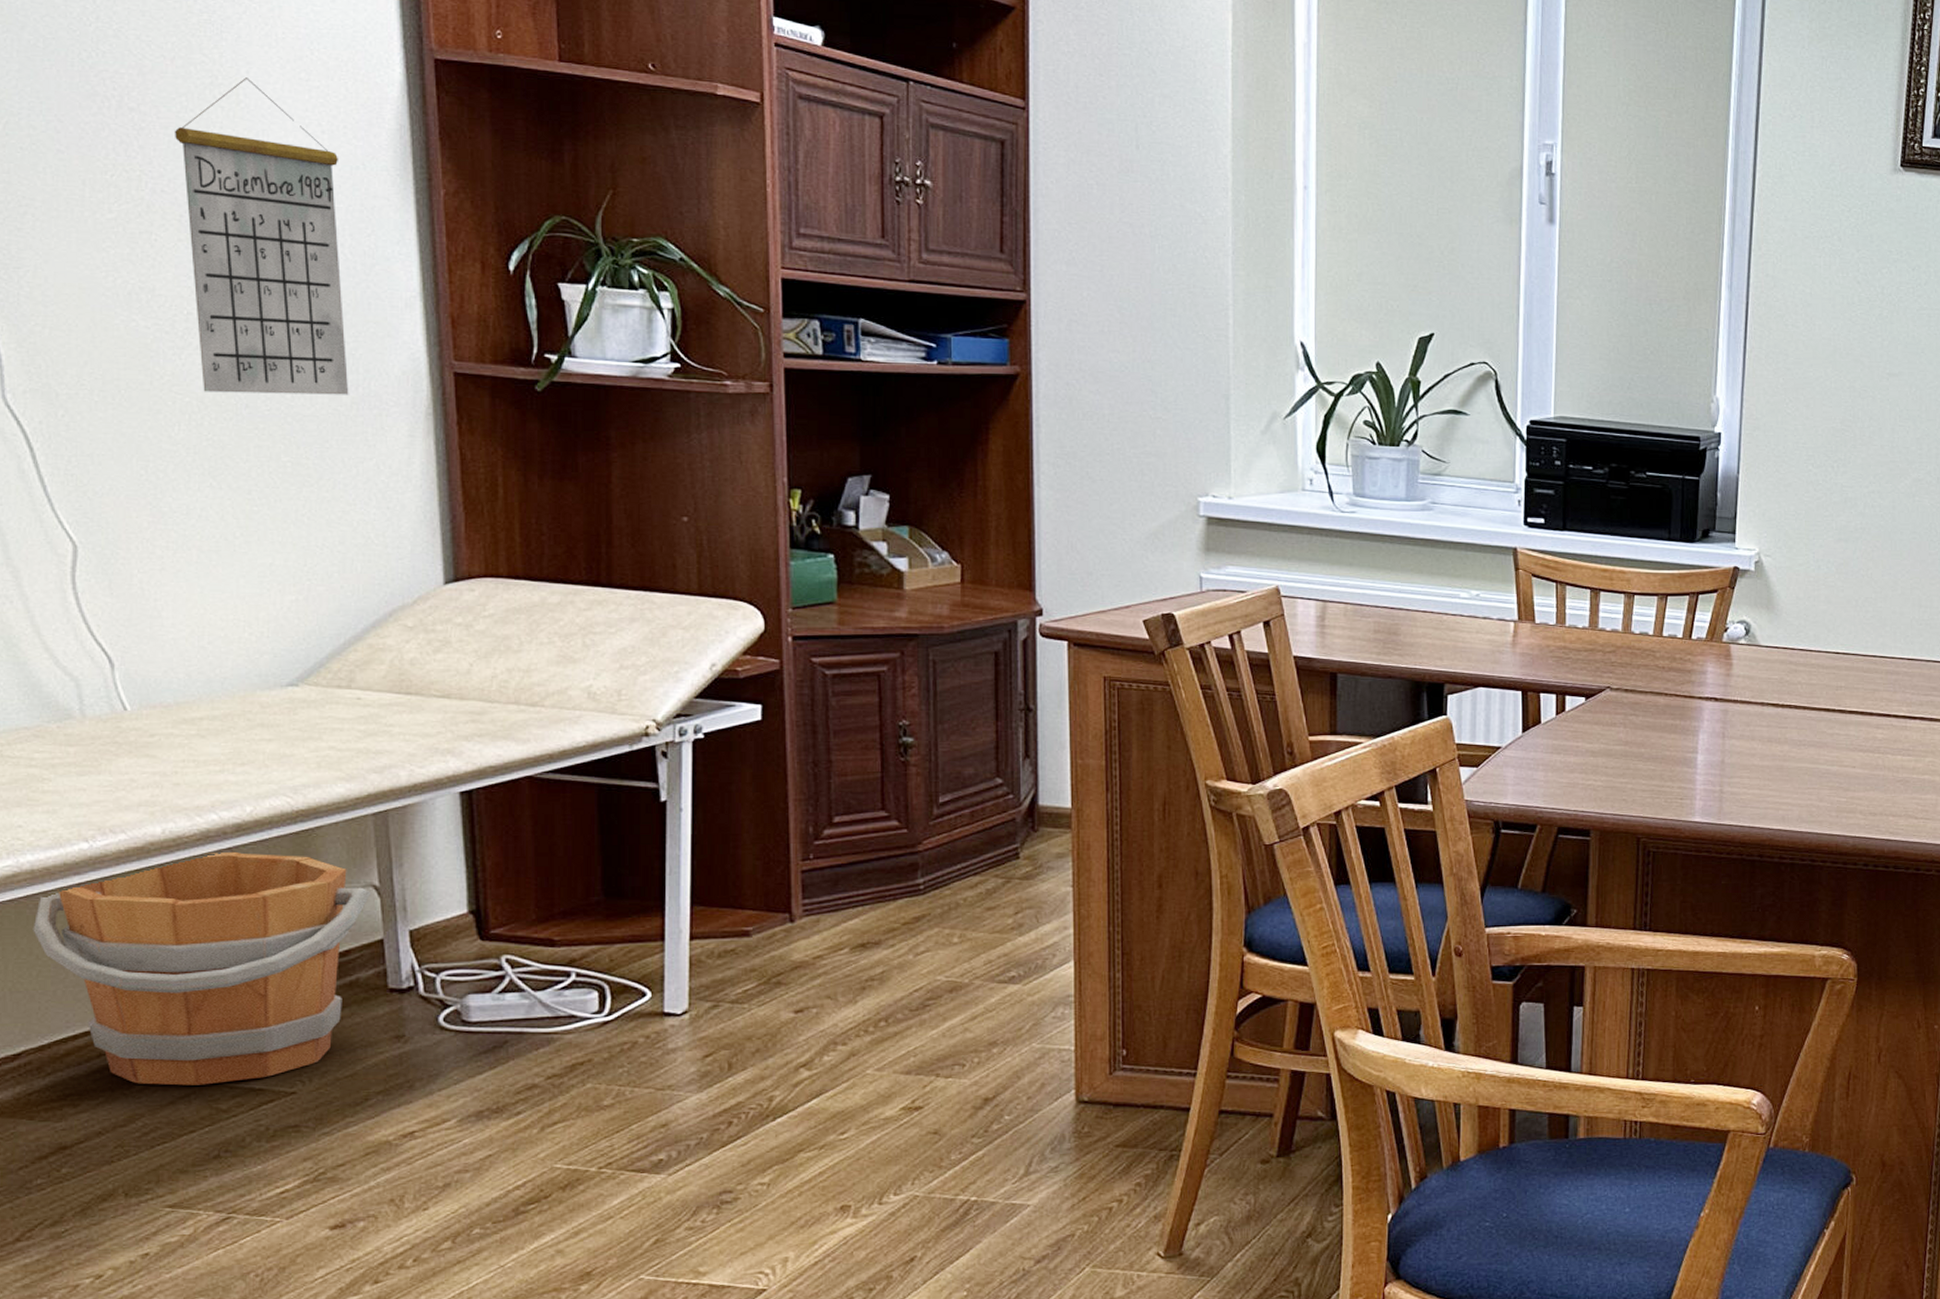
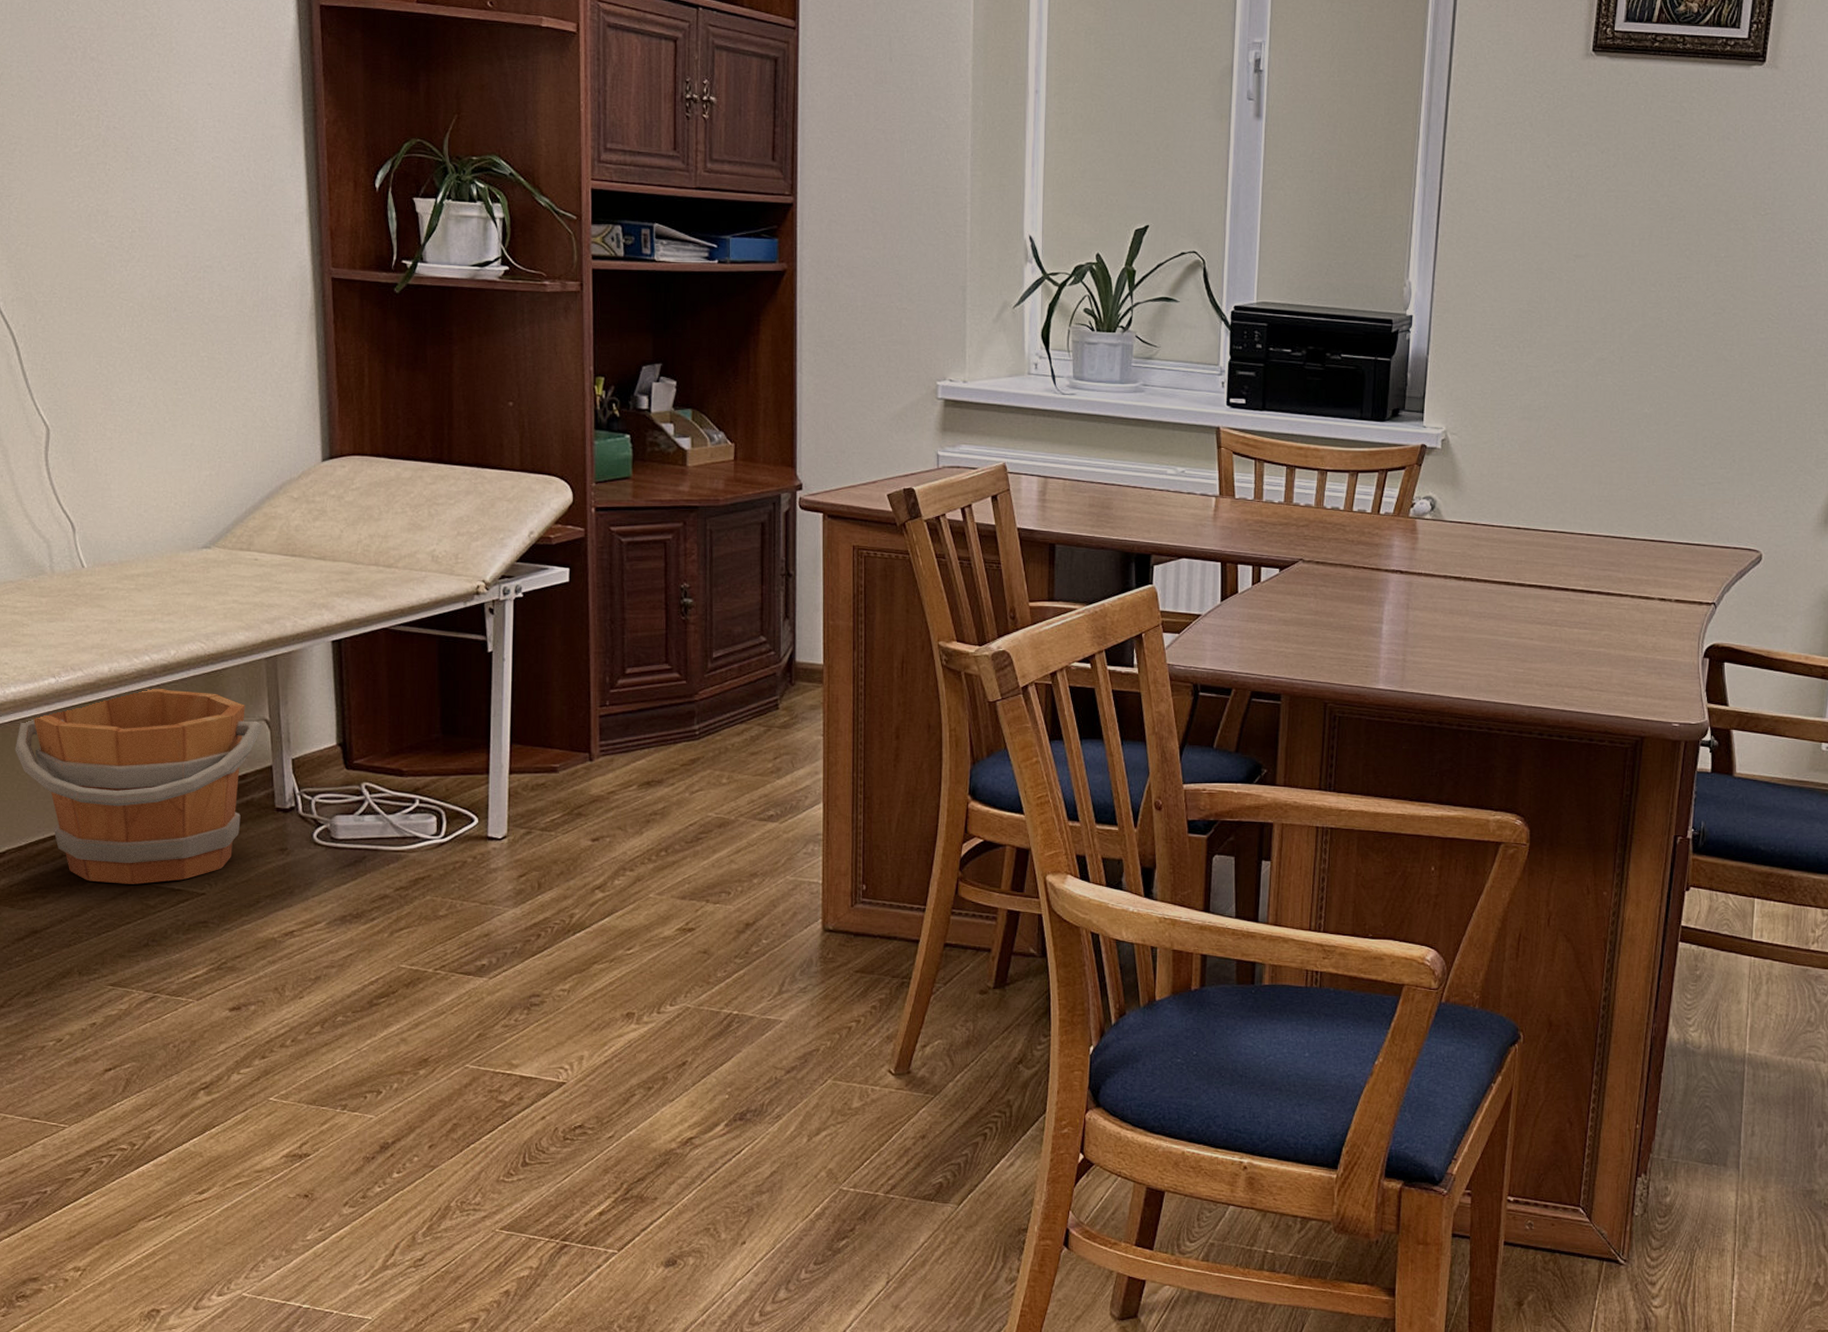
calendar: present [174,77,349,395] -> none [123,28,252,299]

